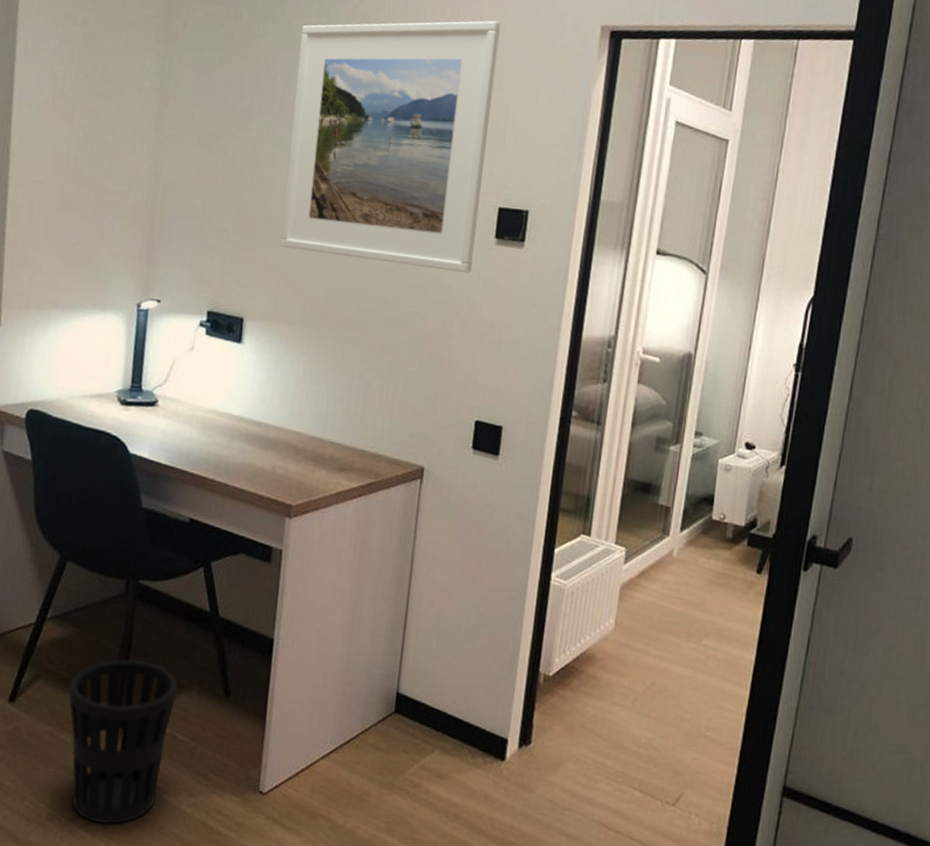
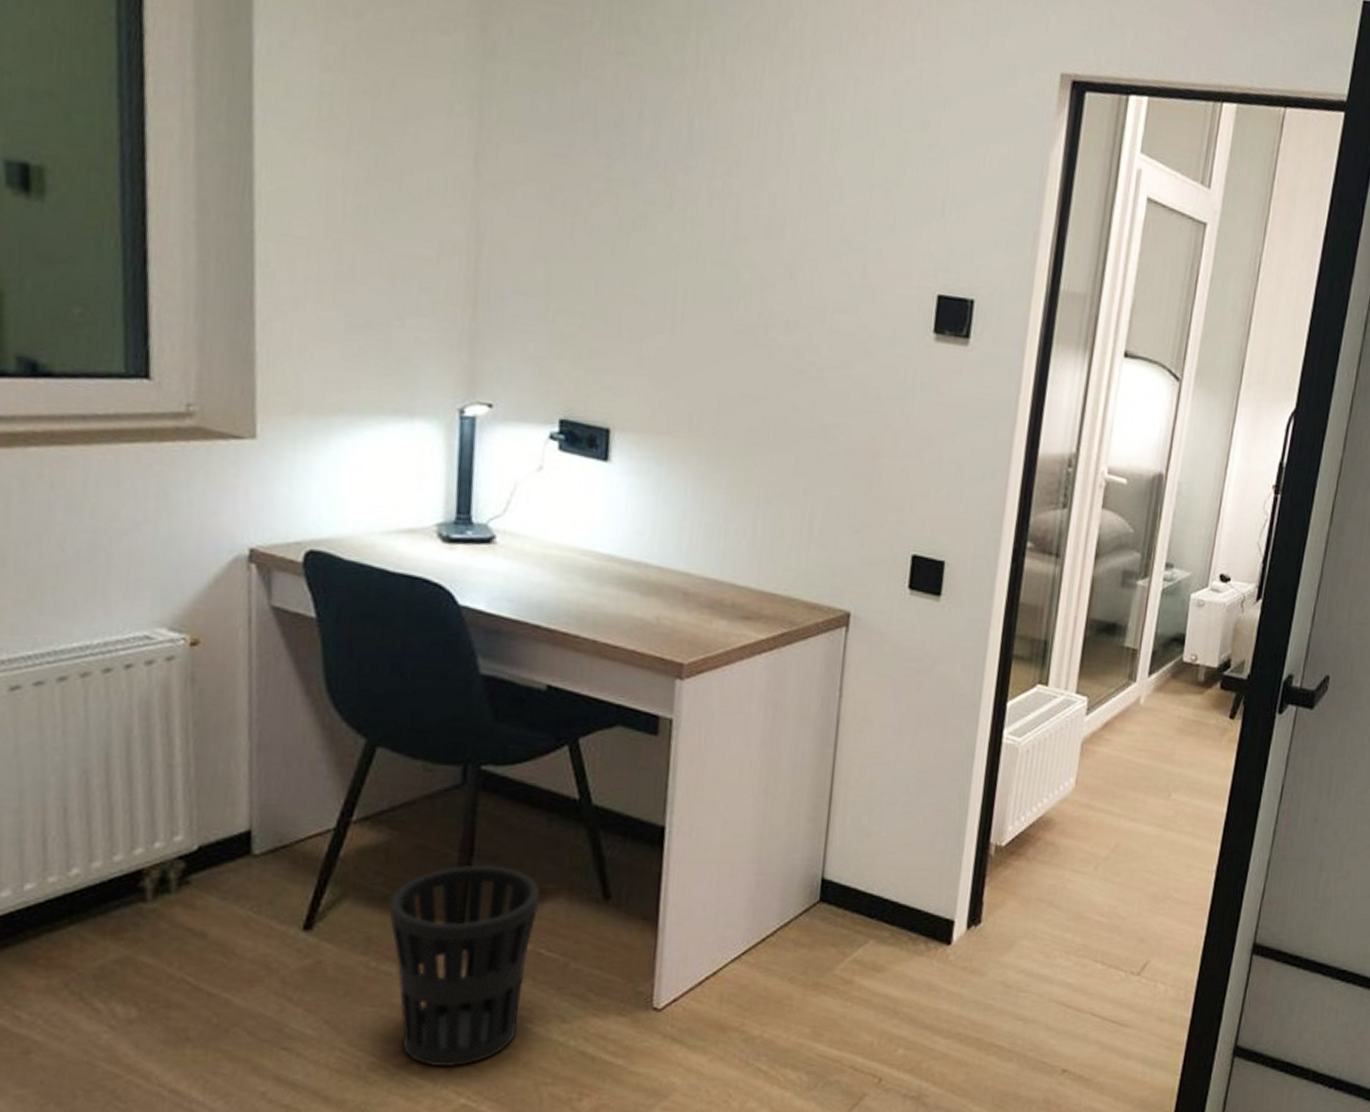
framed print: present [280,20,501,273] -> none [656,43,938,376]

